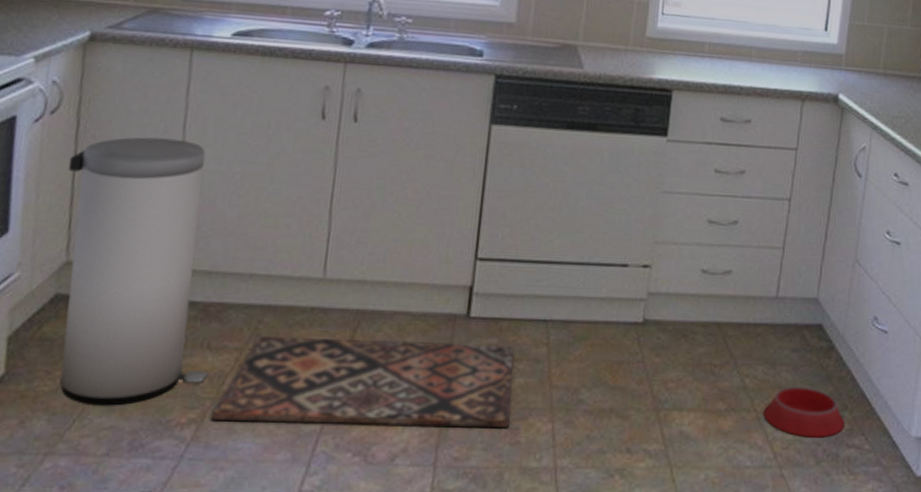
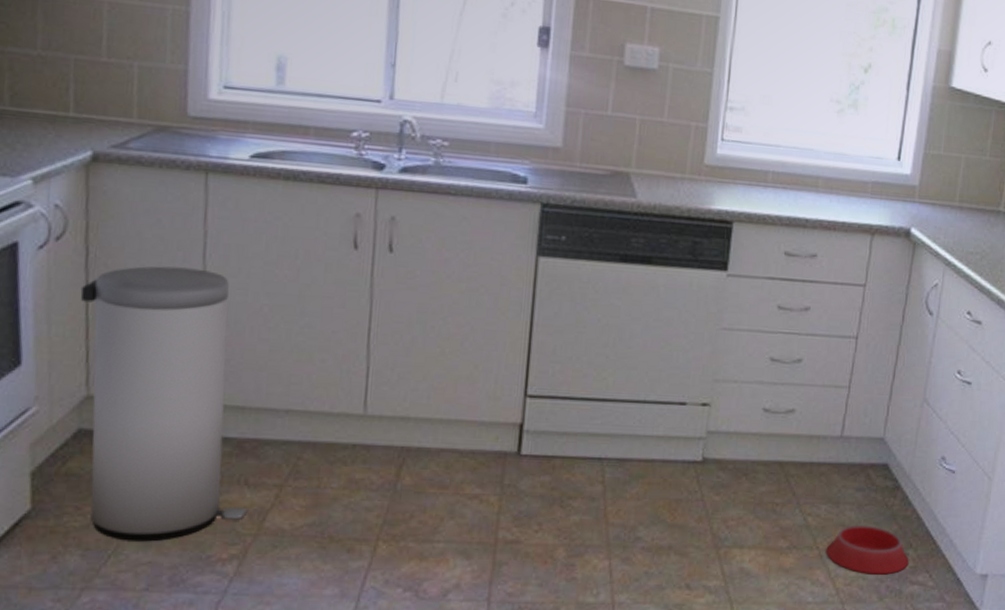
doormat: present [211,335,515,429] -> none [253,472,569,565]

